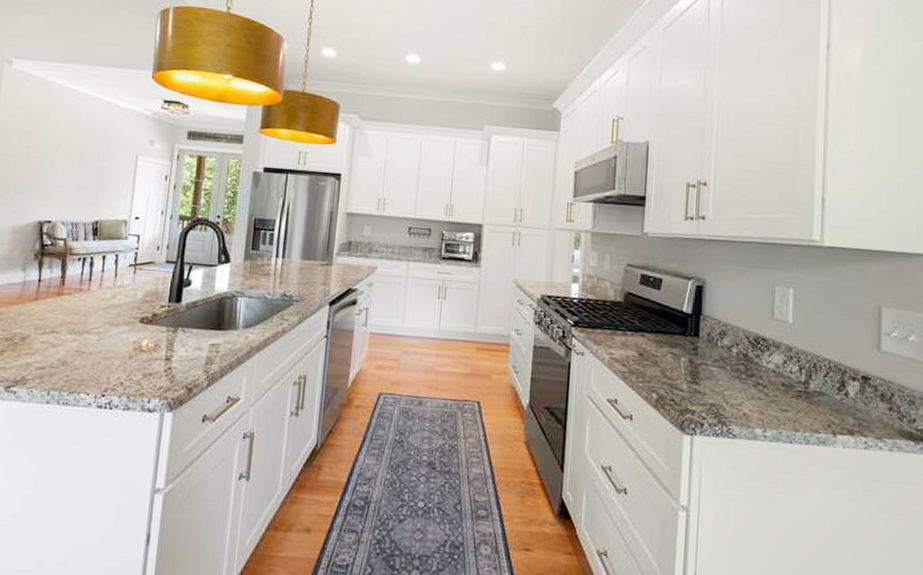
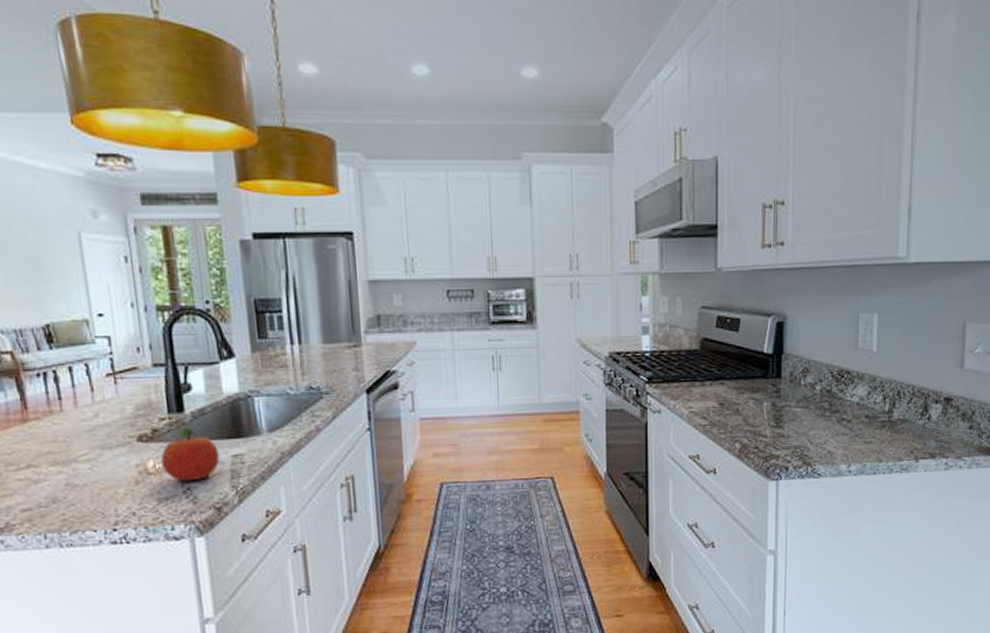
fruit: none [153,316,201,362] -> present [161,428,220,482]

